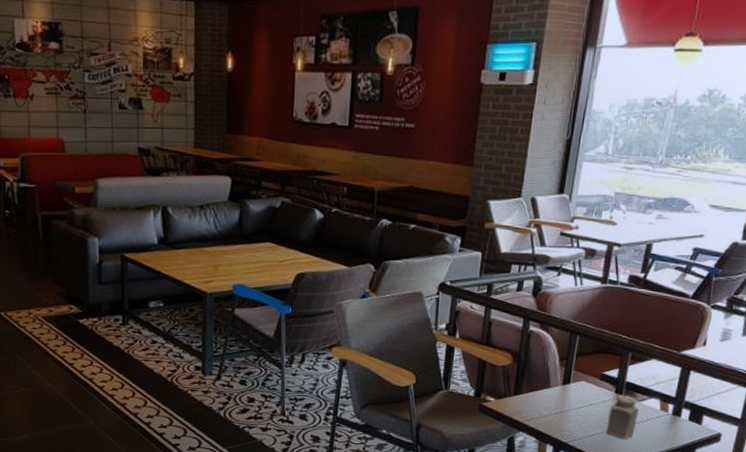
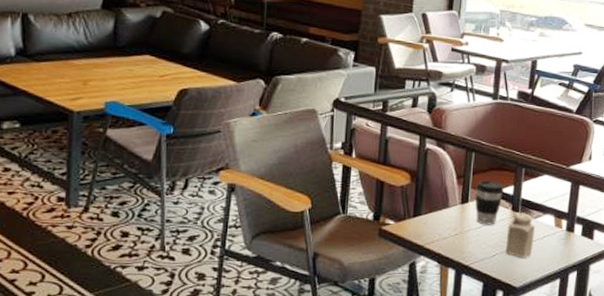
coffee cup: none [577,363,608,406] -> present [475,180,504,225]

